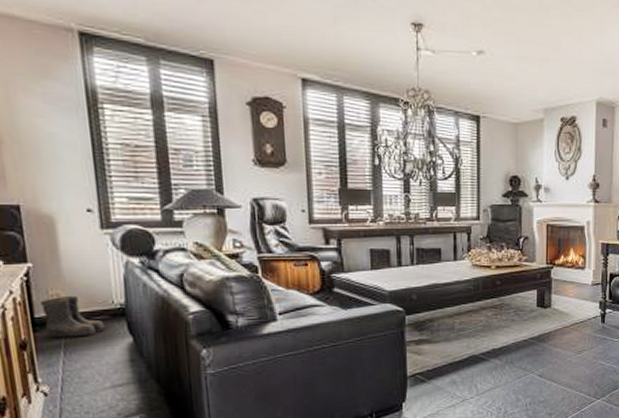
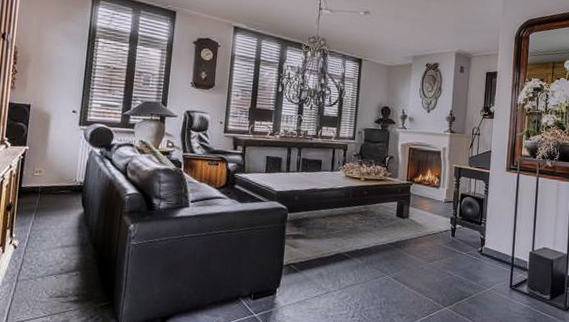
boots: present [39,295,106,338] -> none [26,172,67,205]

